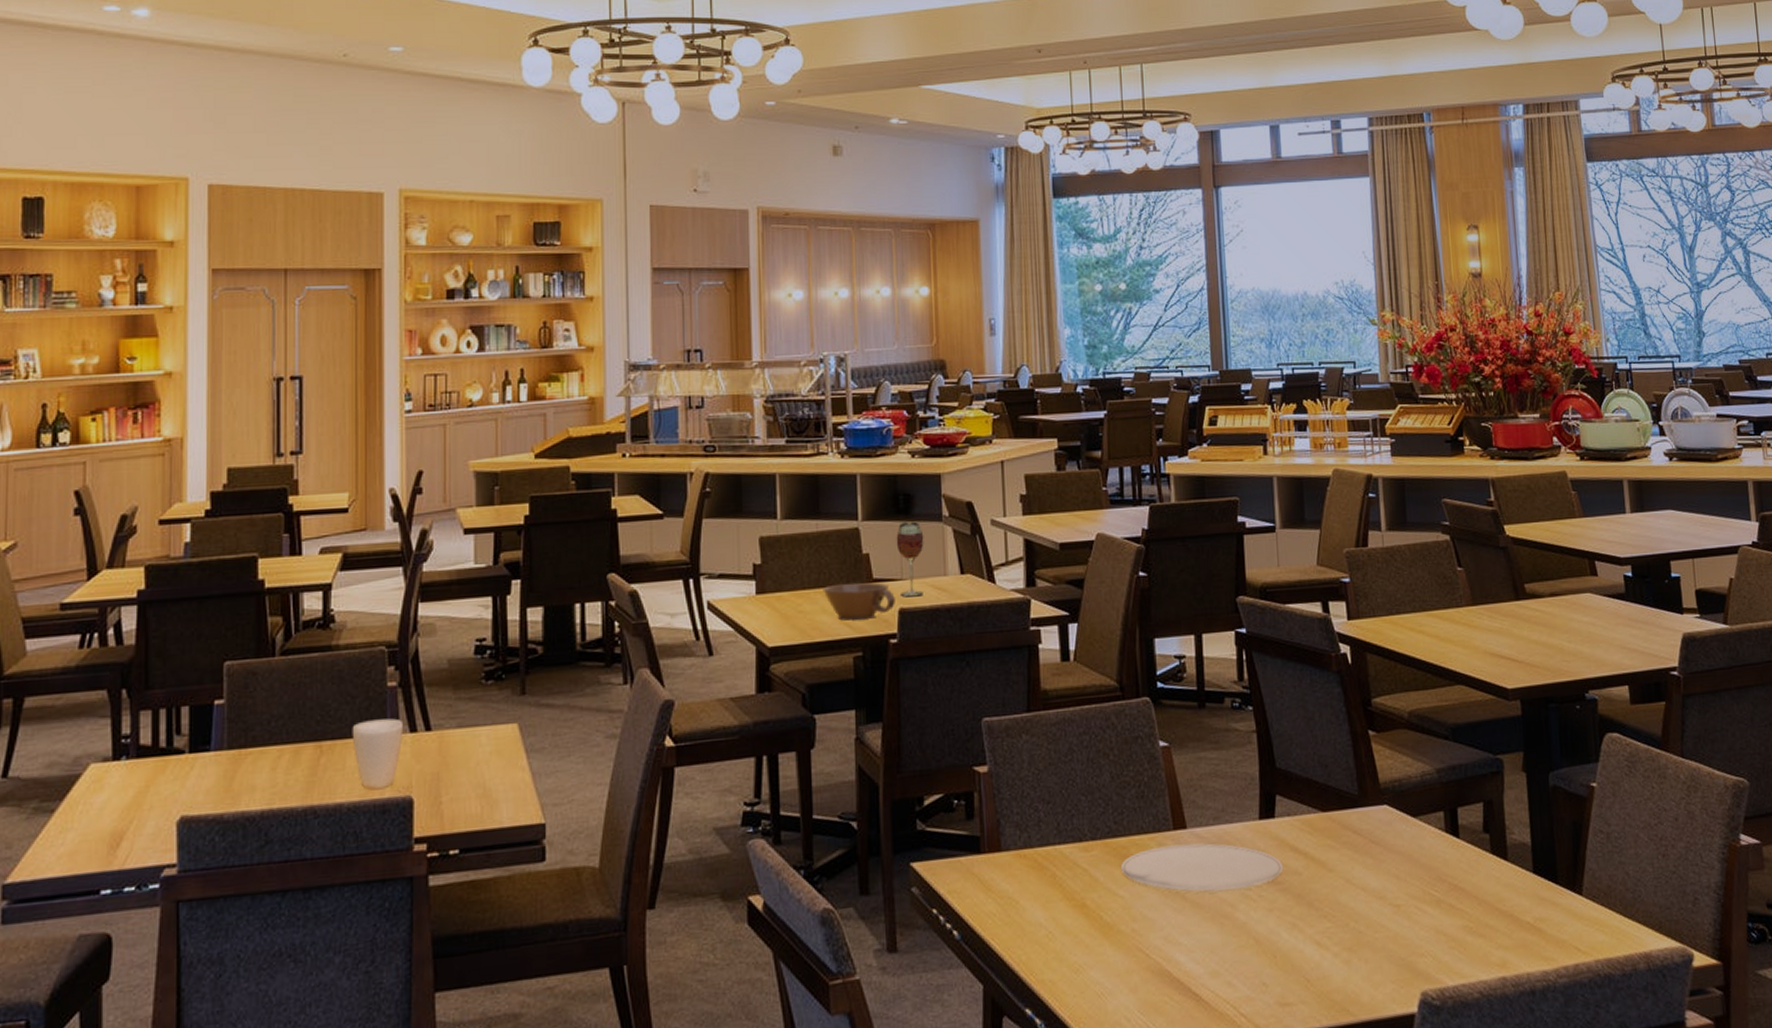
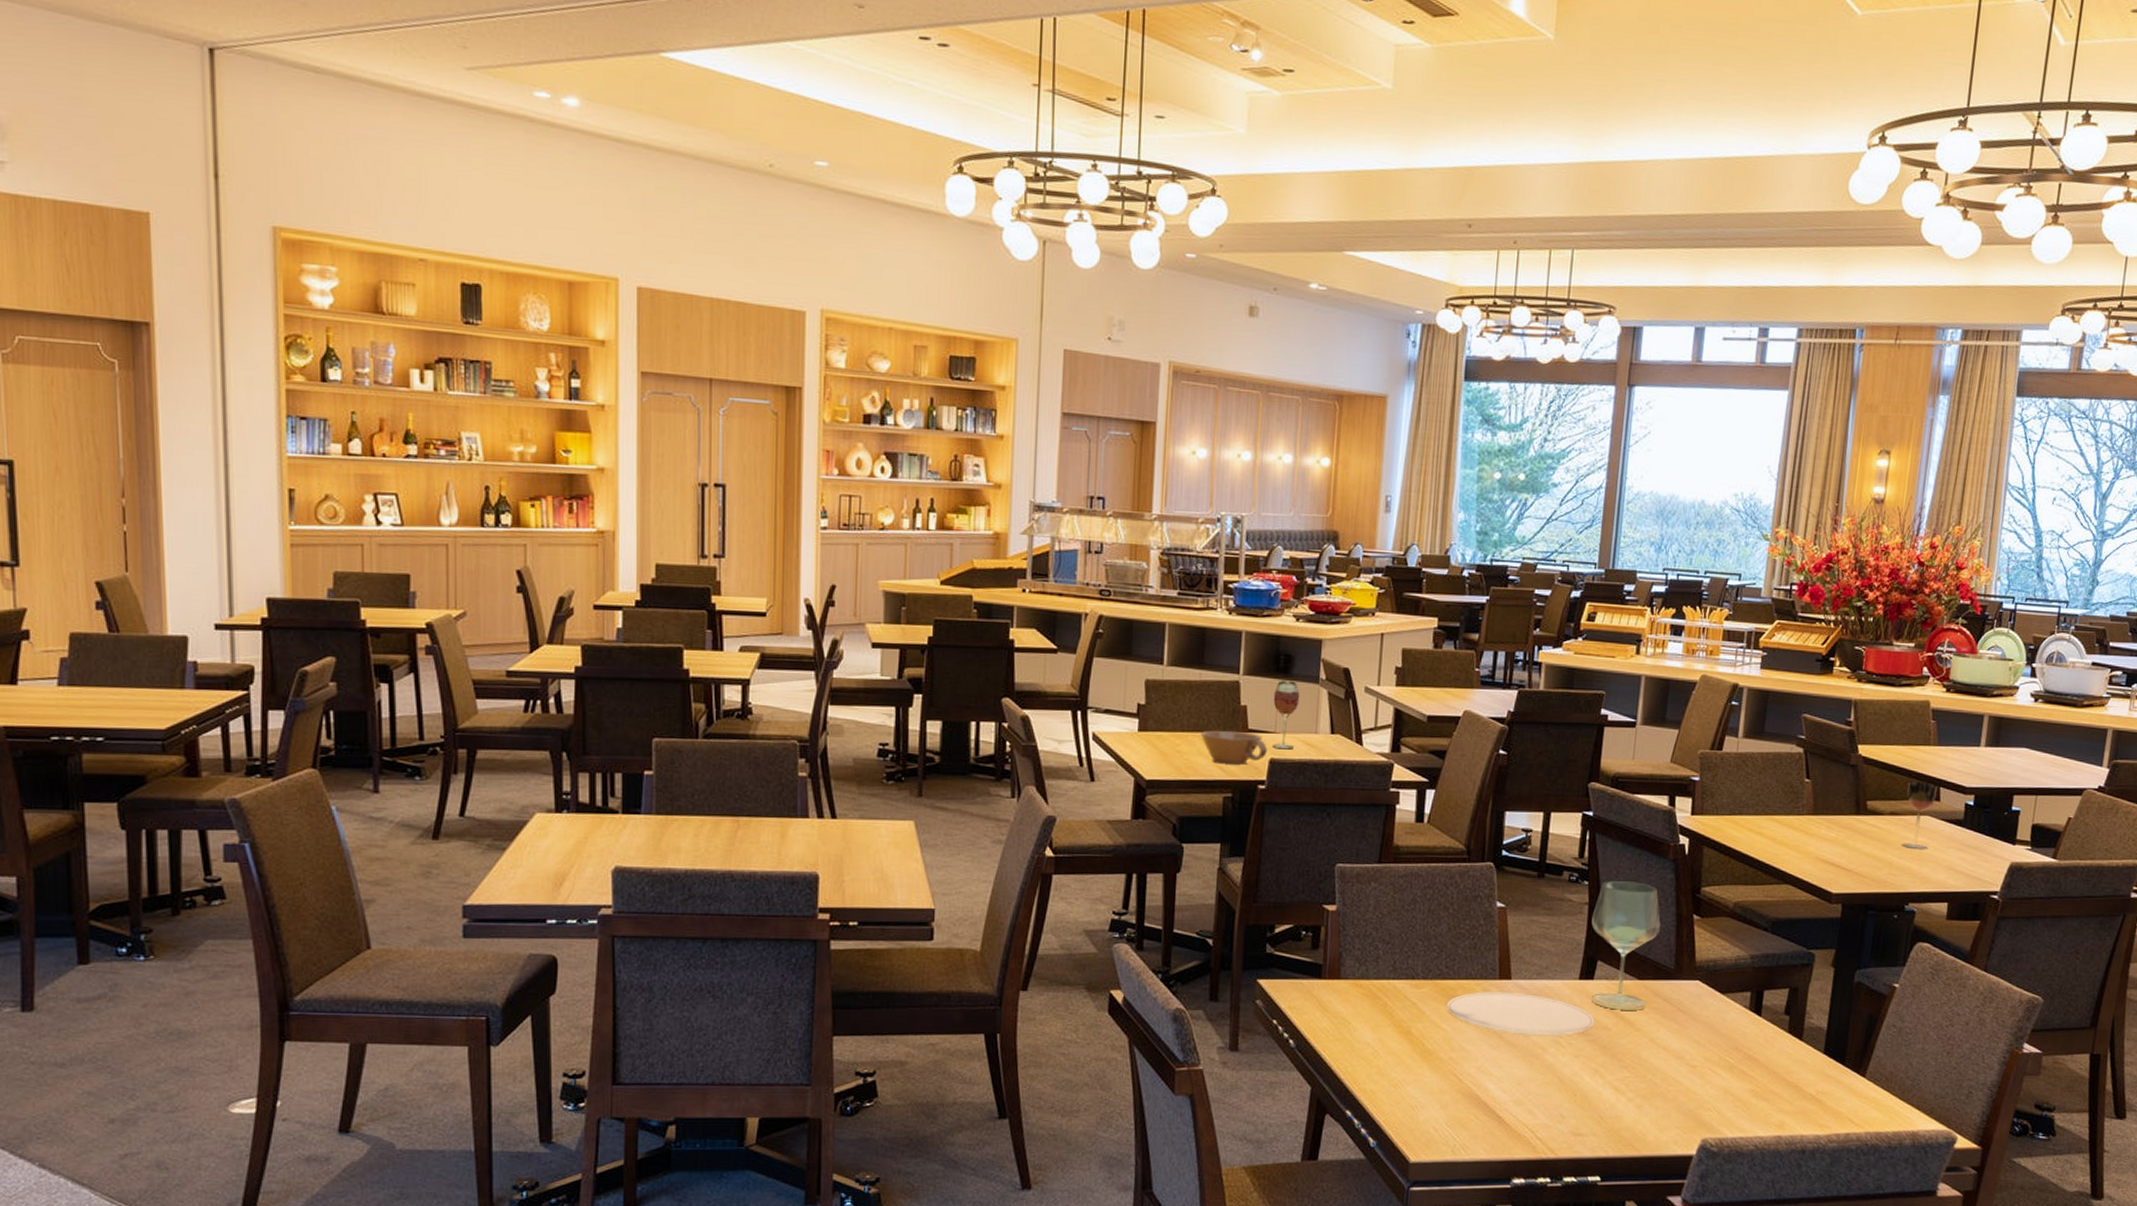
cup: present [352,718,404,791] -> none [766,803,812,864]
wine glass: none [1262,701,1337,850] -> present [1591,881,1662,1010]
wineglass: none [1562,557,1596,631] -> present [1902,781,1937,850]

